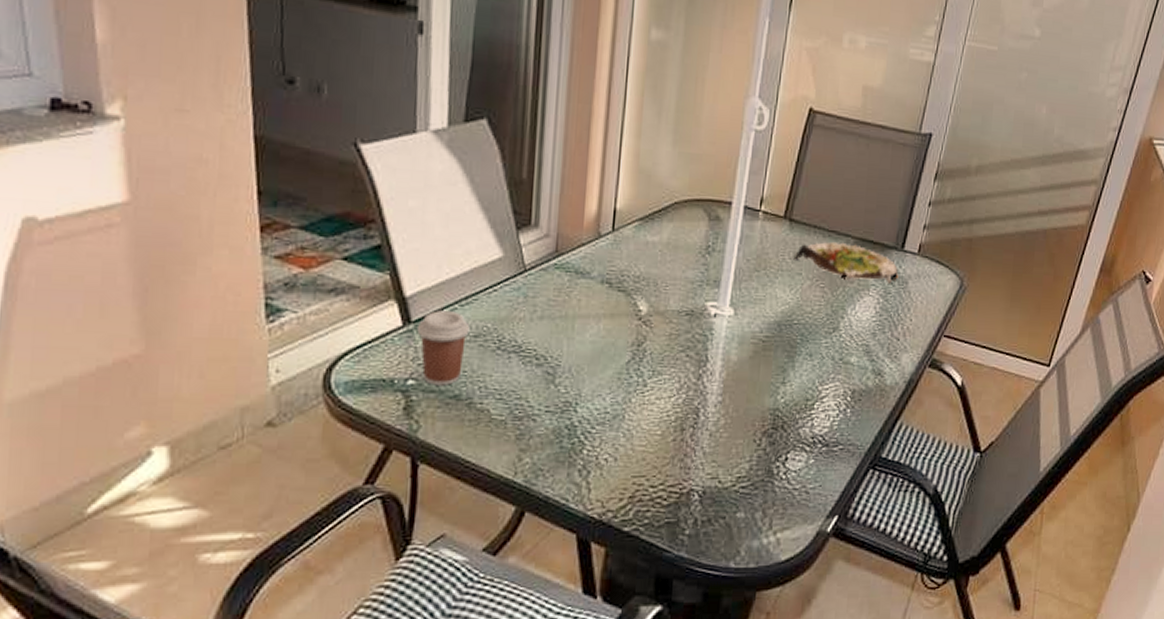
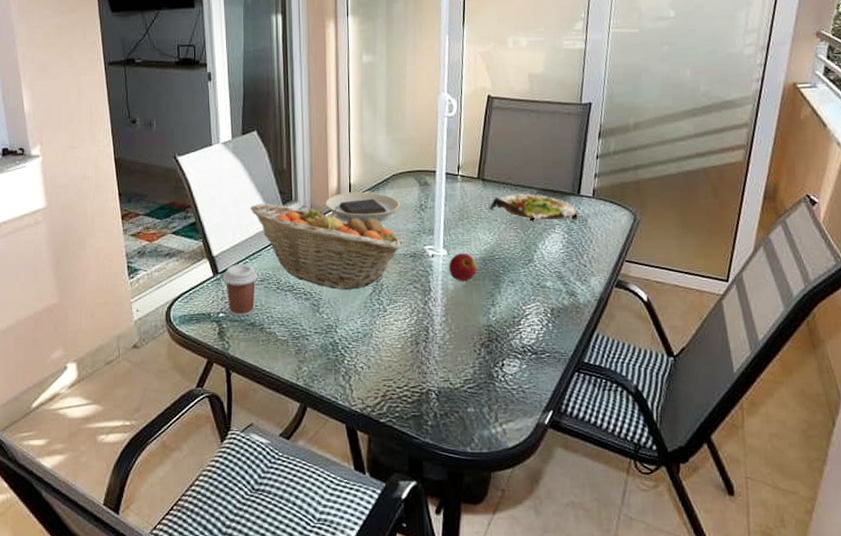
fruit basket: none [466,225,681,356] -> present [249,203,405,291]
plate: none [578,220,680,265] -> present [326,192,400,223]
apple: none [734,313,771,352] -> present [449,252,478,282]

